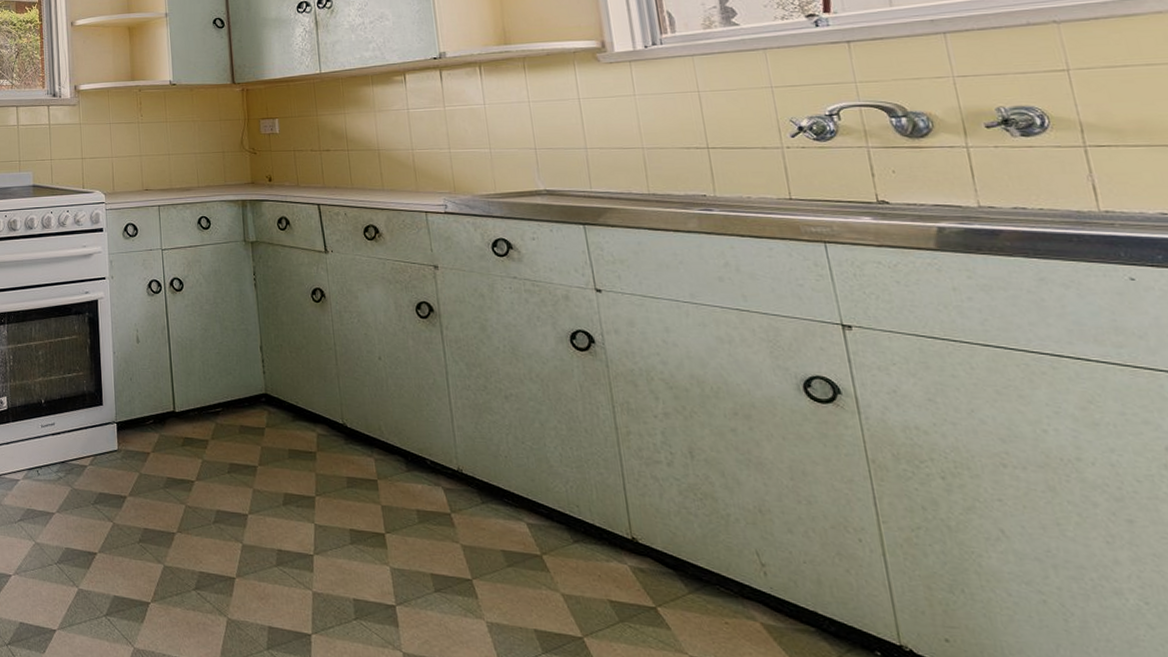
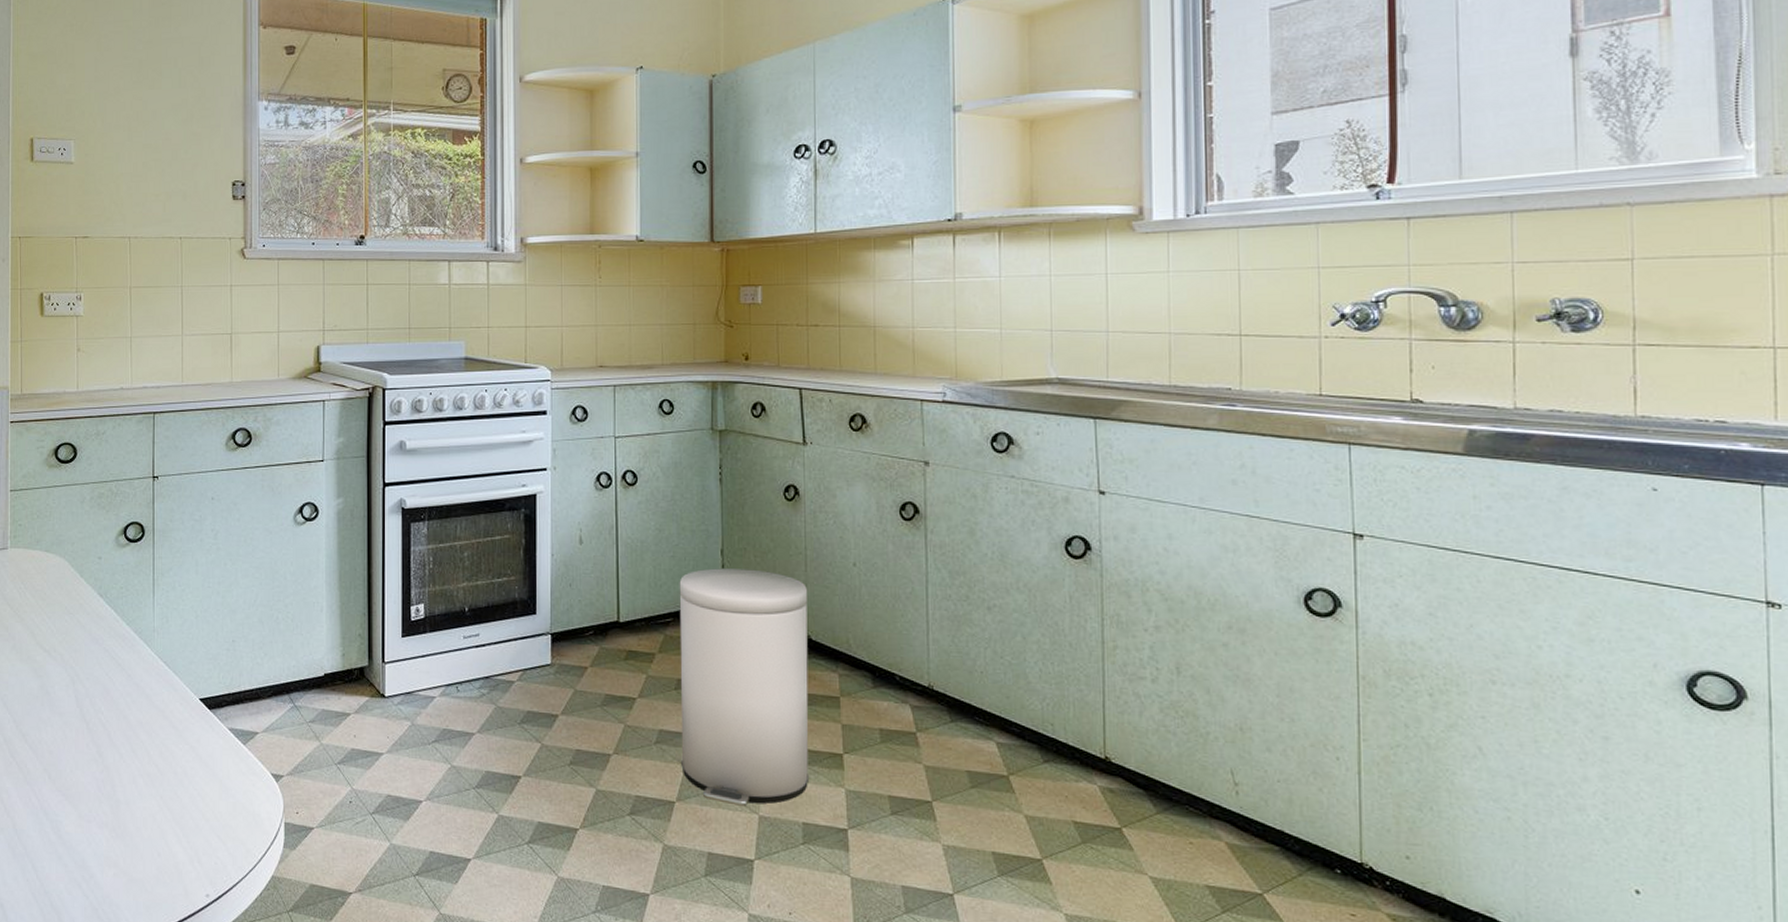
pedal bin: none [225,363,357,584] -> present [679,568,810,807]

